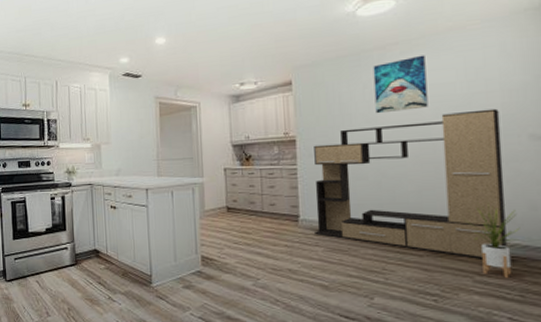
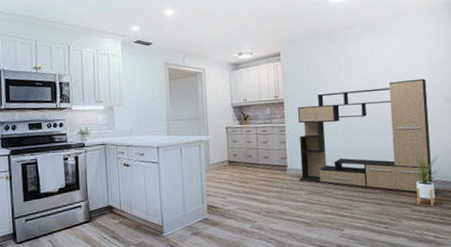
wall art: present [373,55,428,114] -> none [341,35,380,81]

